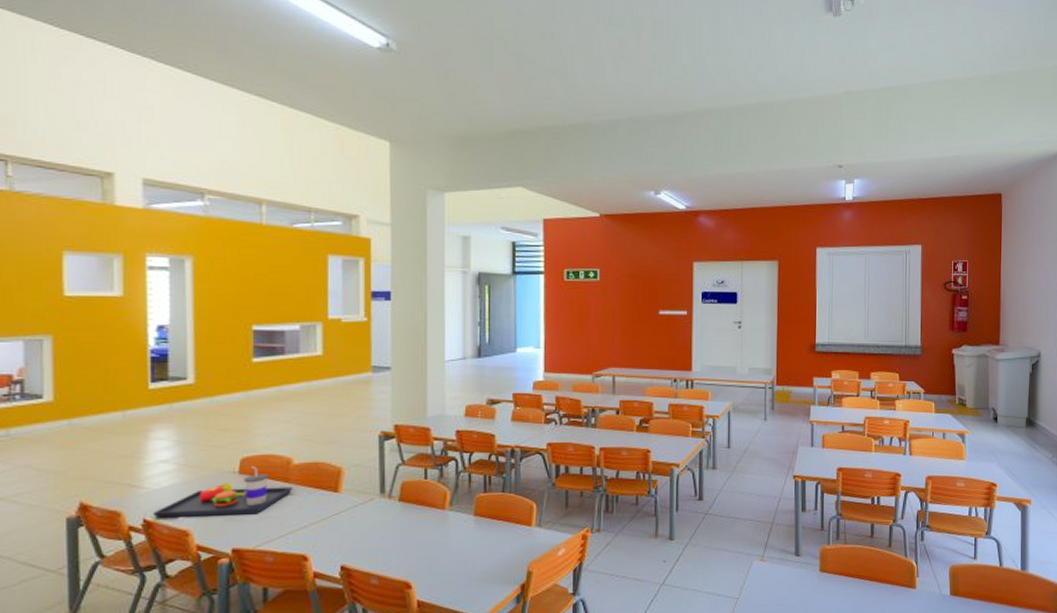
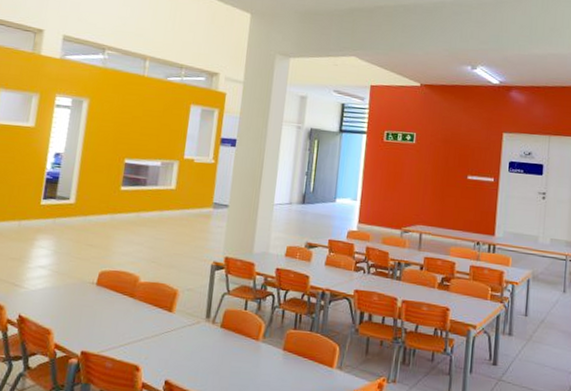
food tray: present [152,465,293,519] -> none [26,279,137,323]

